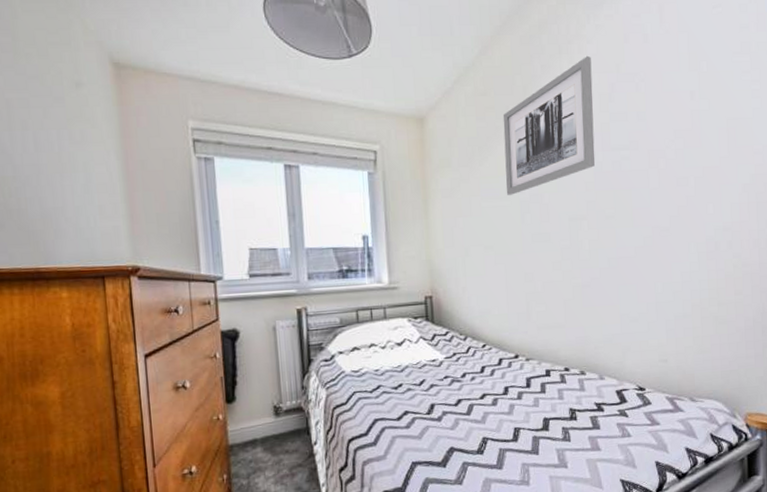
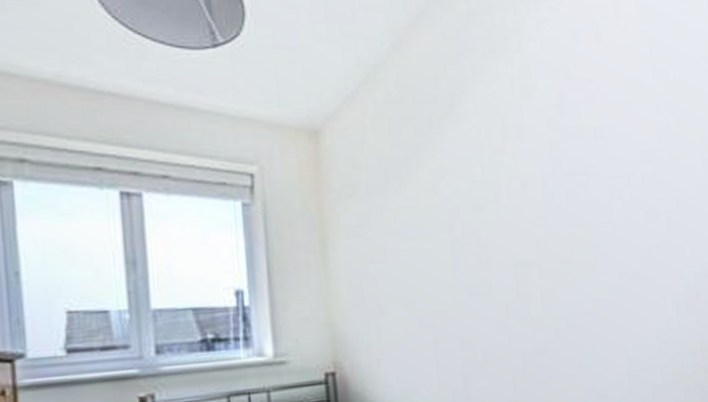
wall art: present [503,55,596,195] -> none [424,56,545,234]

